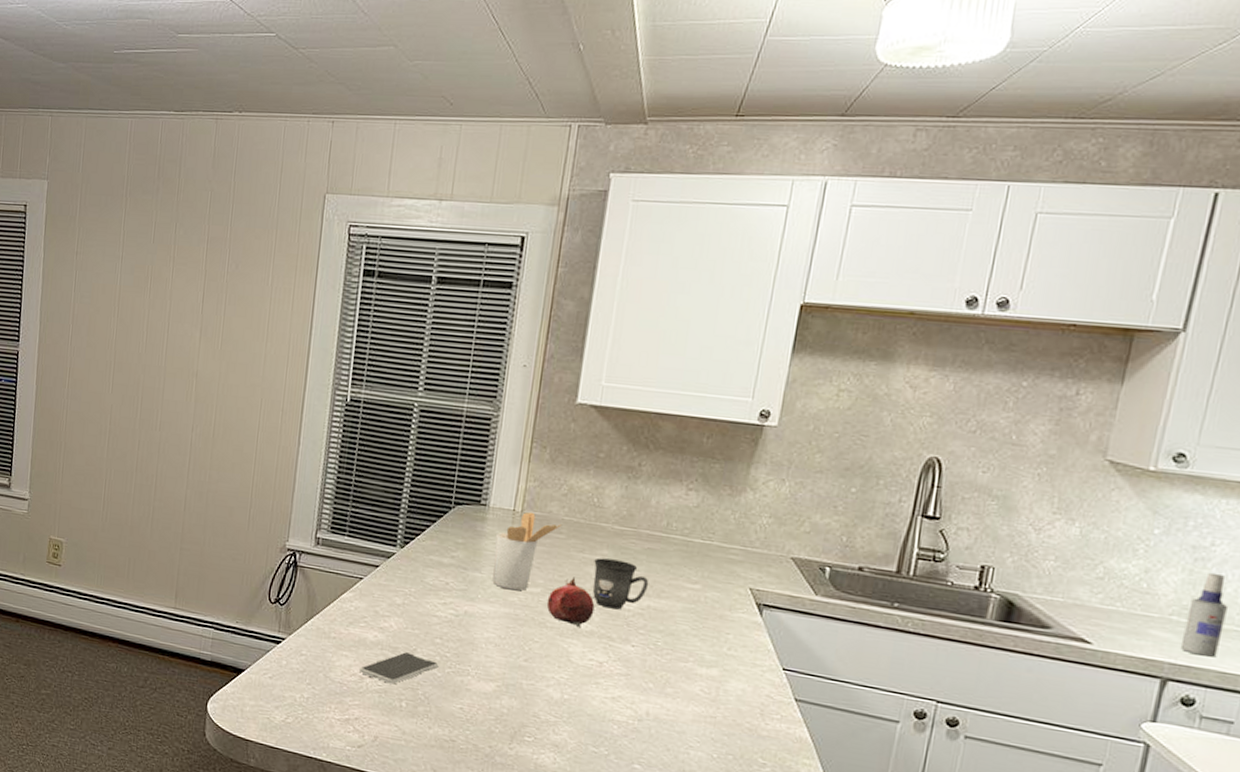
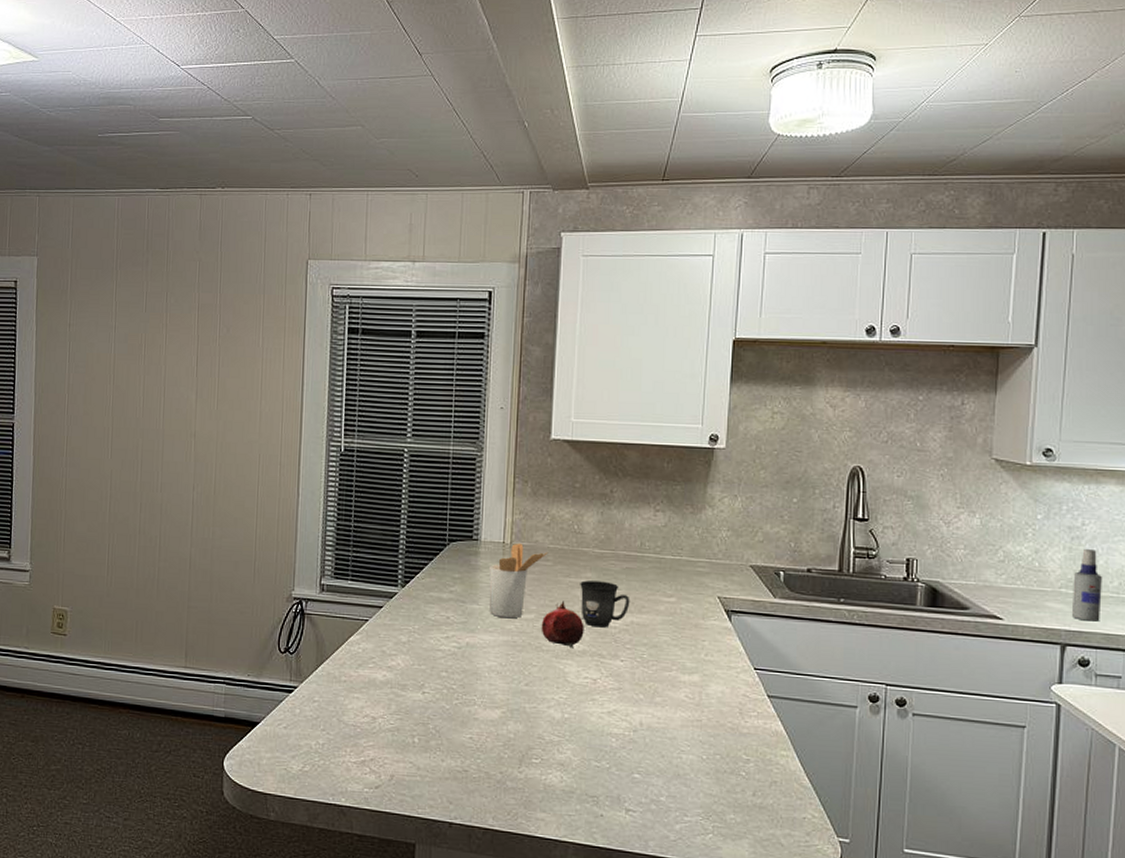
smartphone: present [359,652,439,685] -> none [372,688,447,721]

